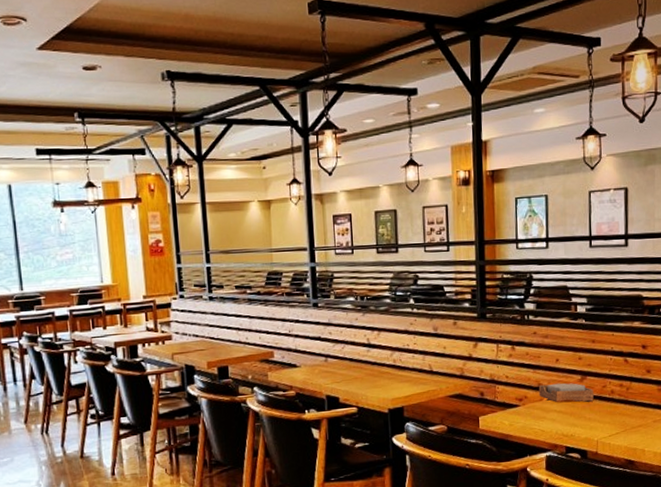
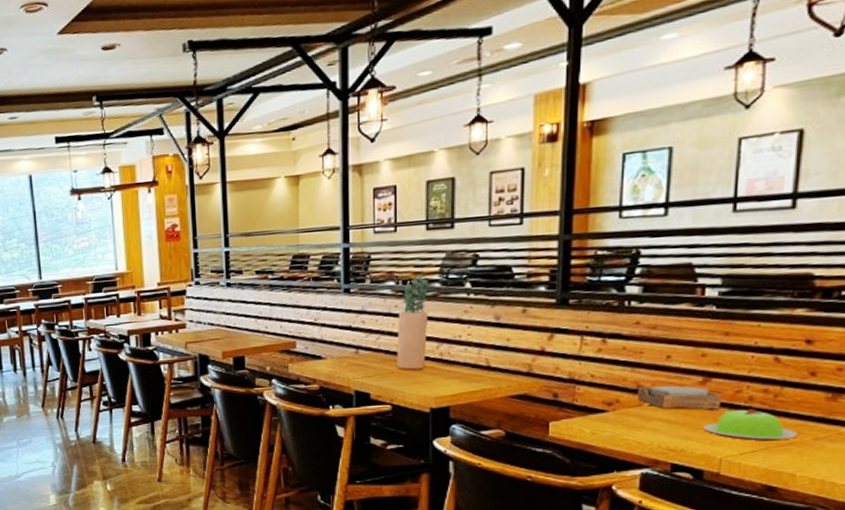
vase: none [358,287,383,377] -> present [397,270,429,371]
dessert: none [584,399,643,425] -> present [703,408,797,441]

